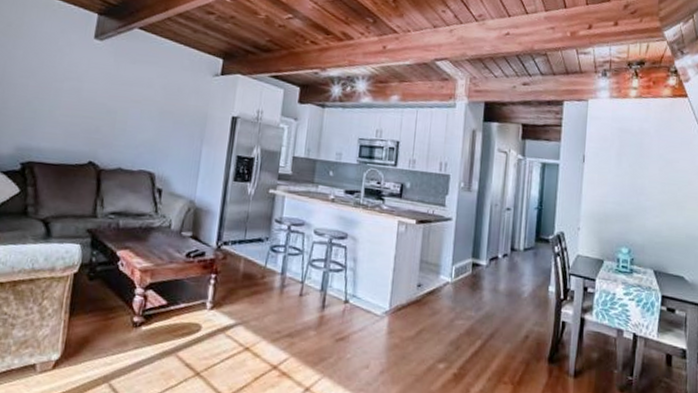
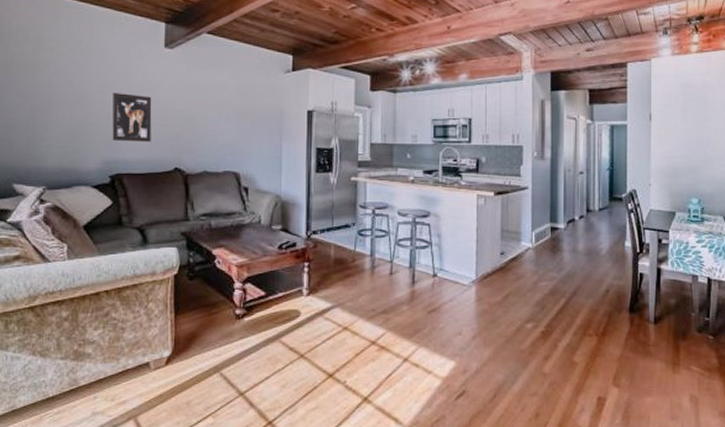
wall art: none [28,79,75,133] -> present [112,93,152,143]

